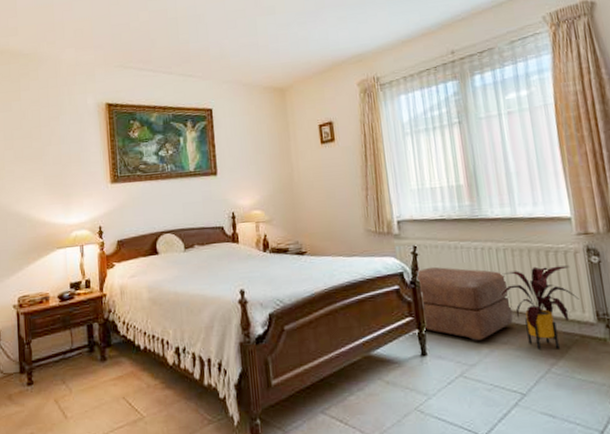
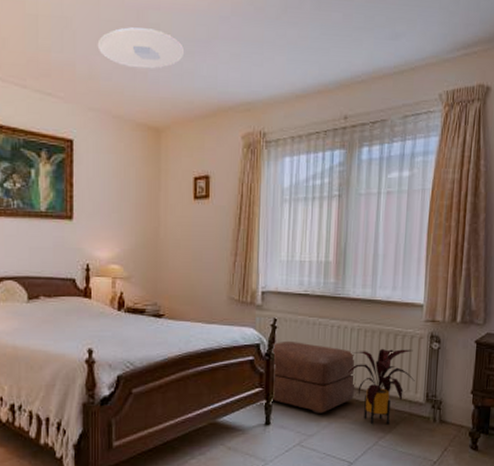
ceiling light: none [225,10,298,44] -> present [97,27,185,69]

